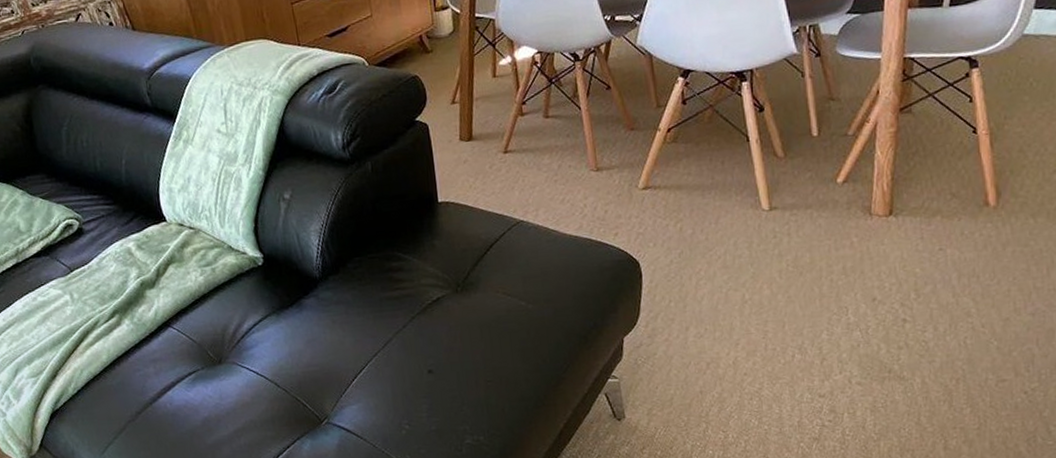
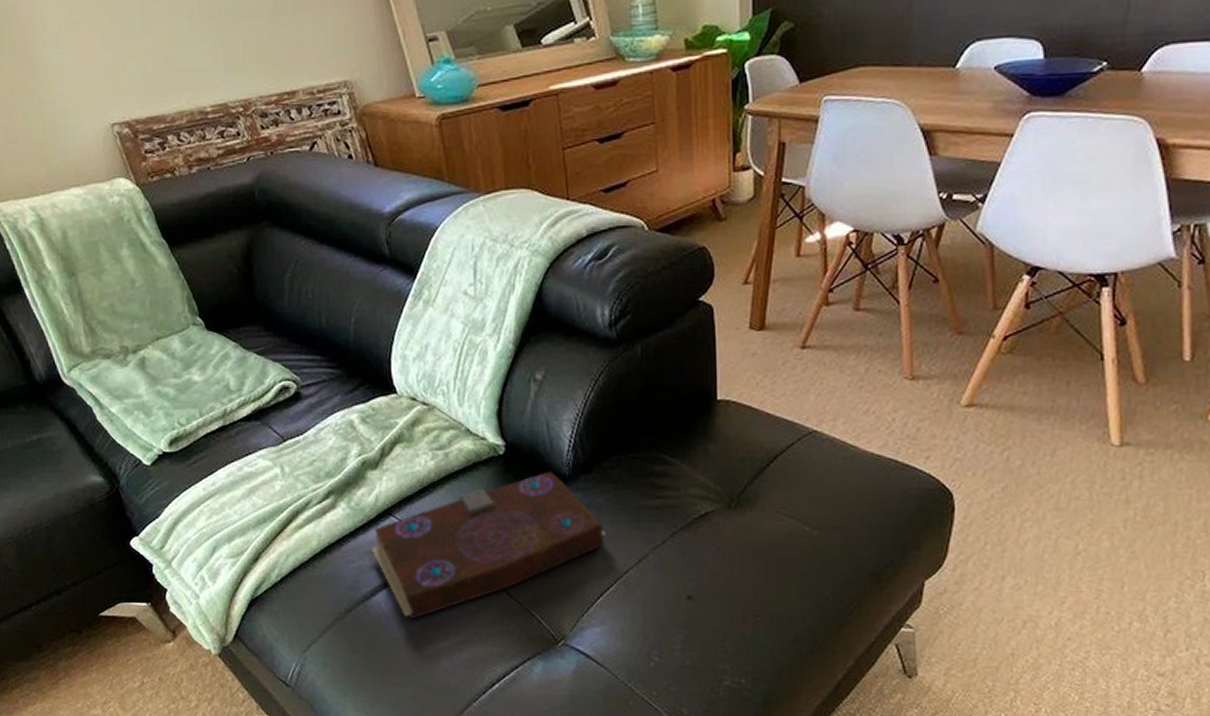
book: none [154,275,355,415] -> present [371,471,606,620]

